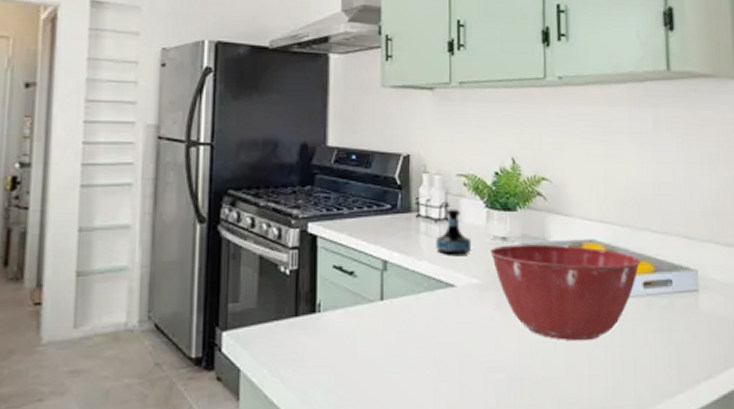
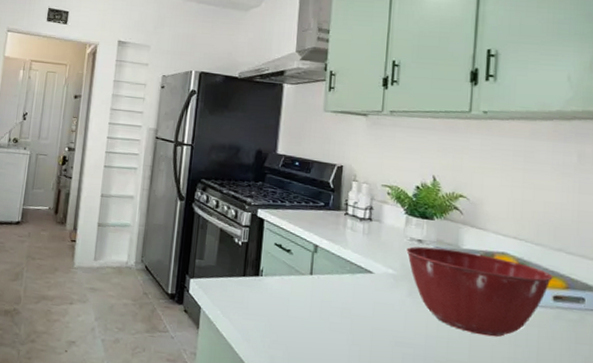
tequila bottle: present [436,209,472,255] -> none [359,211,391,250]

